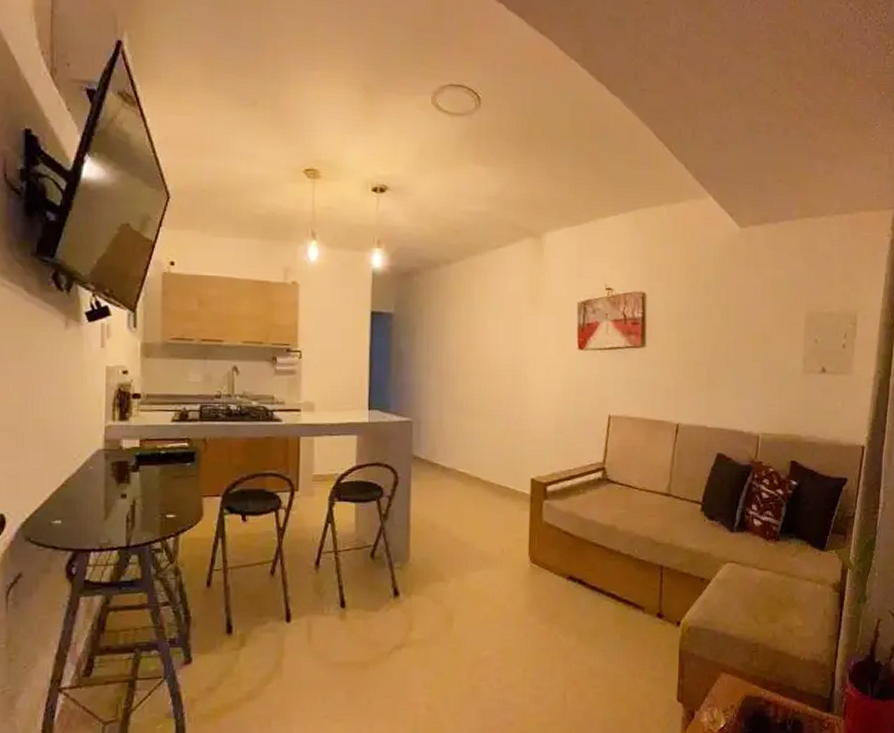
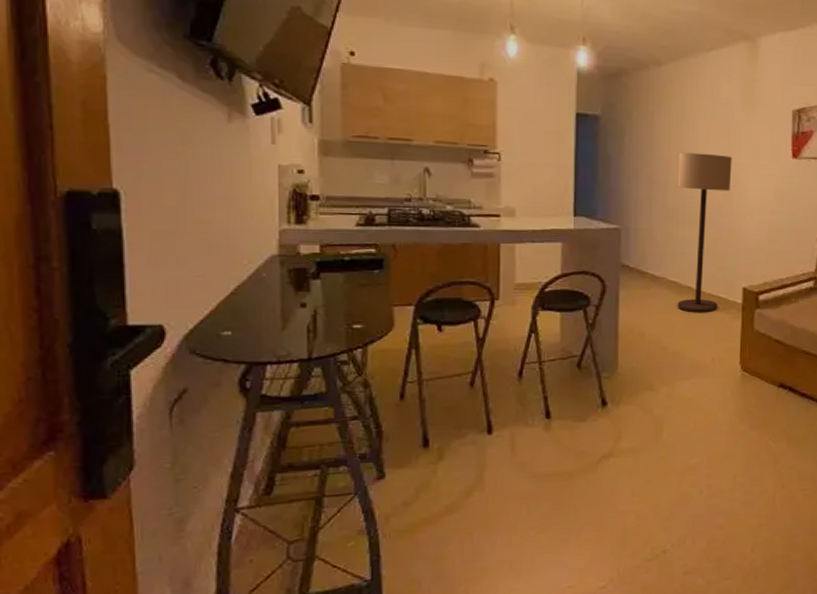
floor lamp: none [466,346,519,504] -> present [677,152,732,313]

